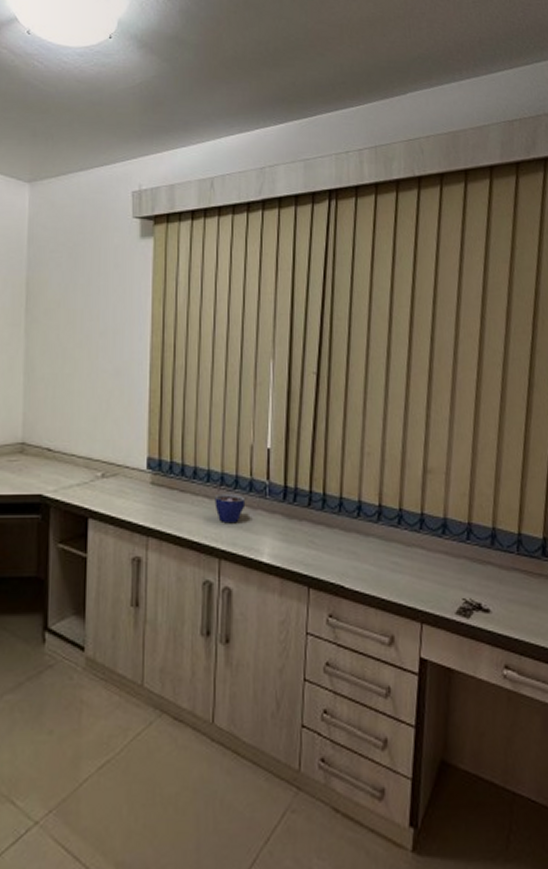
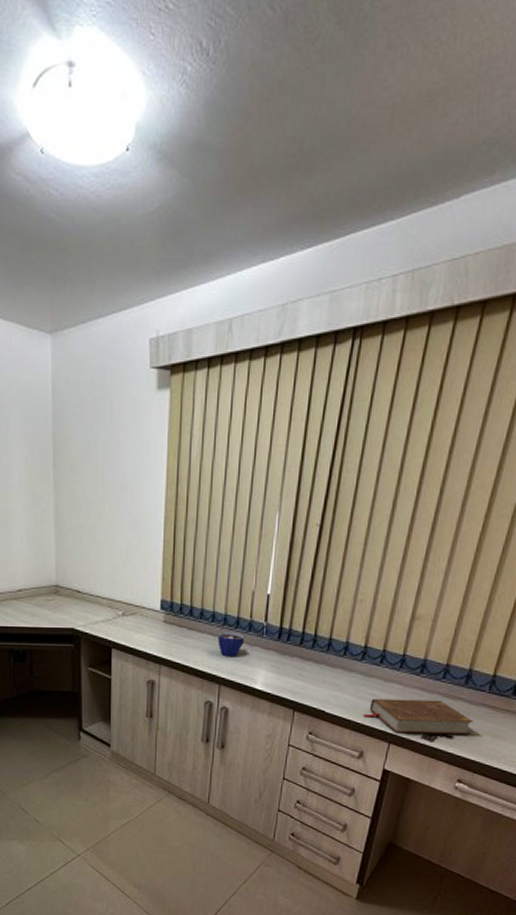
book: none [387,566,508,610] -> present [362,698,473,735]

